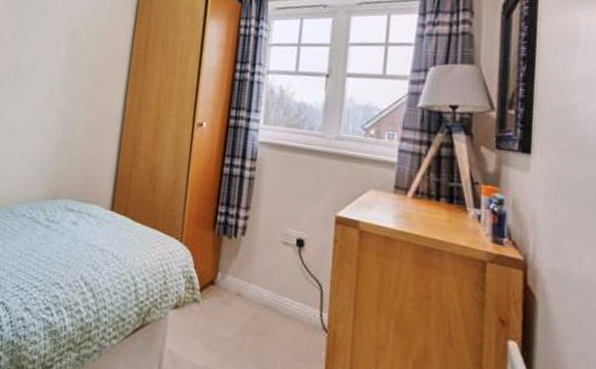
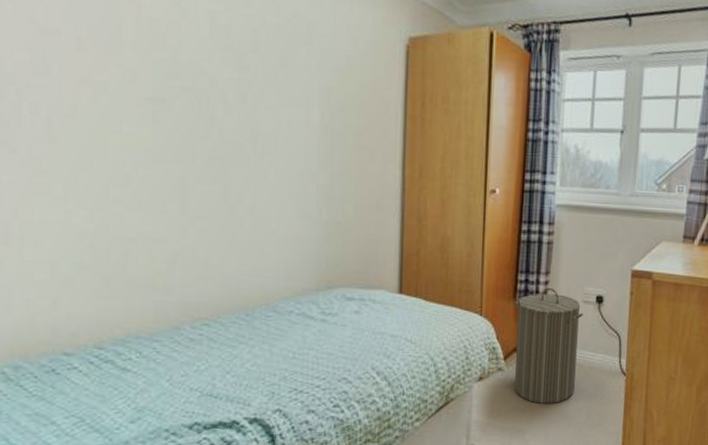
laundry hamper: none [207,223,282,349] -> present [514,287,583,404]

